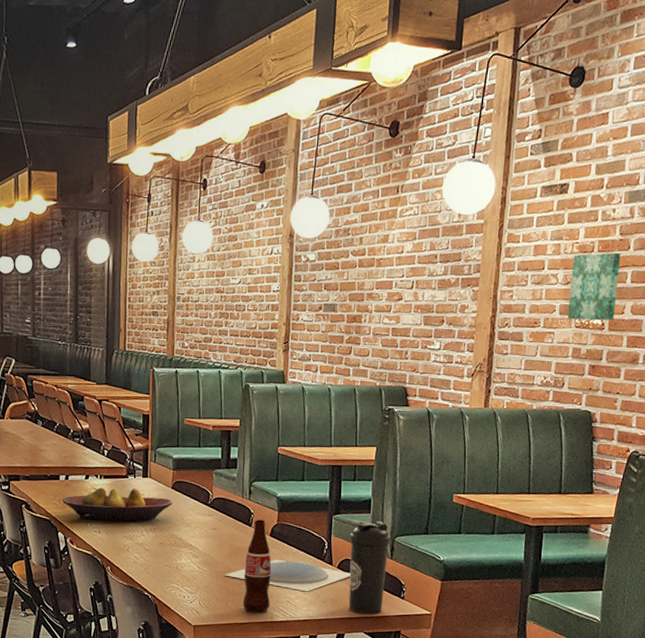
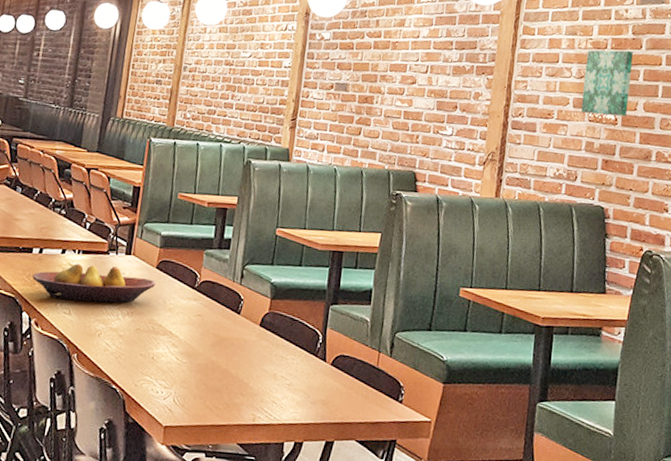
plate: present [225,559,351,592] -> none [205,352,345,391]
bottle: present [242,519,272,613] -> none [222,306,259,413]
water bottle: present [348,520,391,614] -> none [340,313,391,419]

